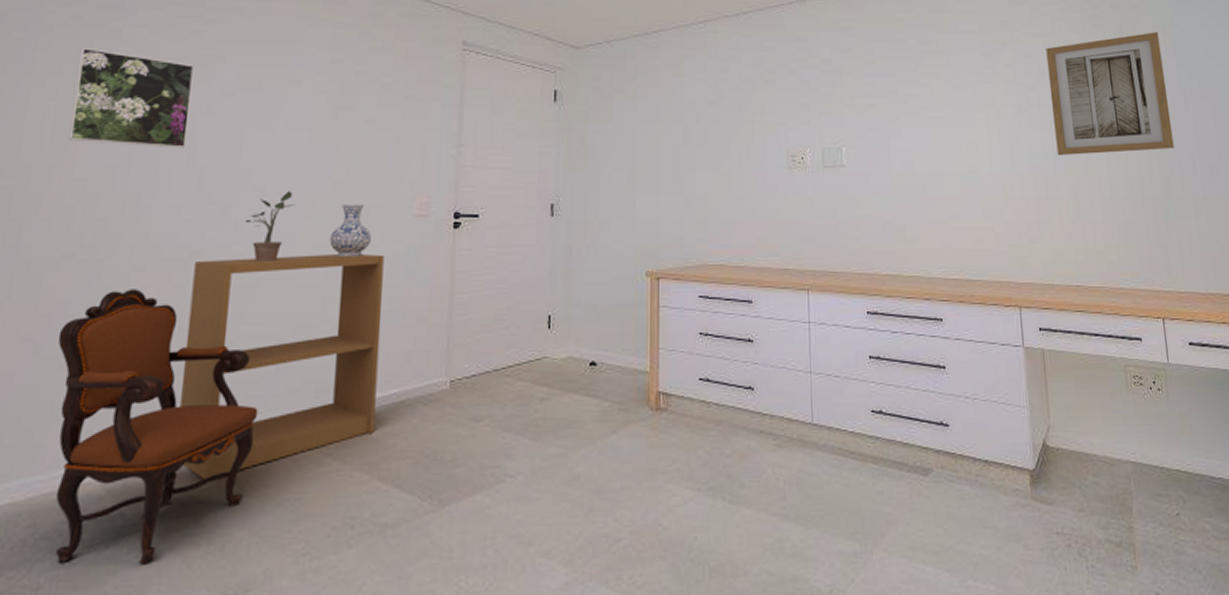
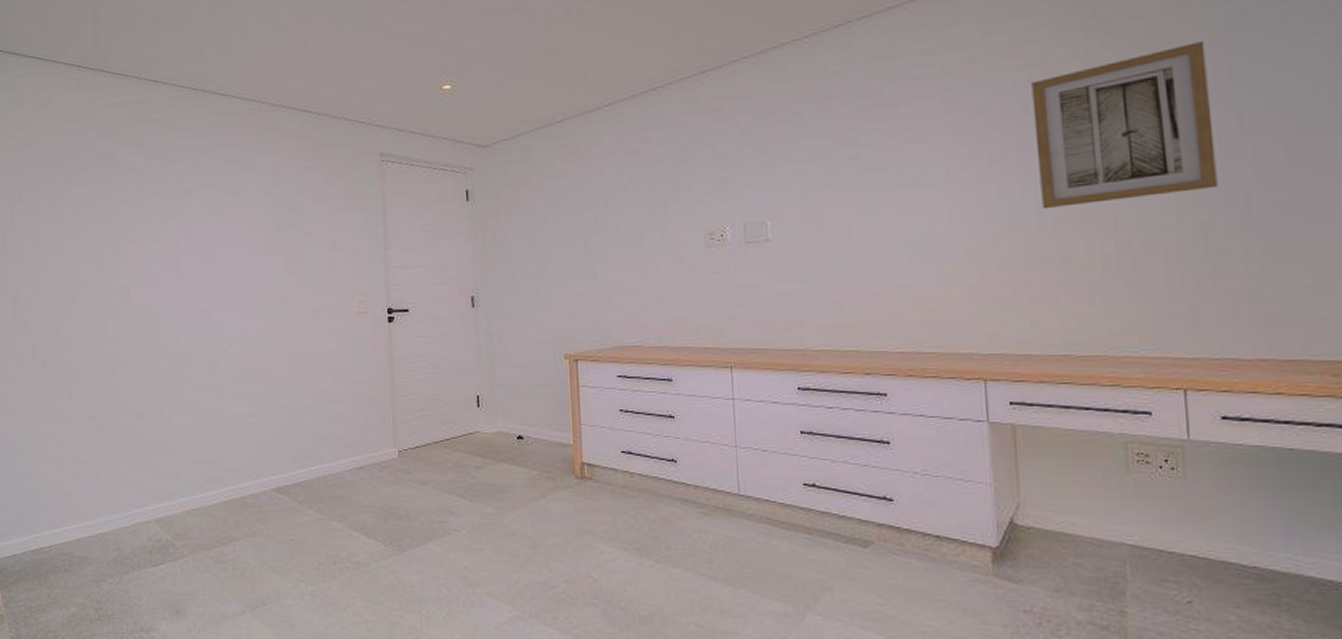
armchair: present [55,289,258,563] -> none [112,380,255,579]
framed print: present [68,48,195,149] -> none [91,193,174,269]
bookshelf: present [180,254,384,480] -> none [194,347,343,522]
potted plant: present [246,190,295,261] -> none [226,296,261,356]
vase: present [329,204,371,258] -> none [290,306,322,351]

